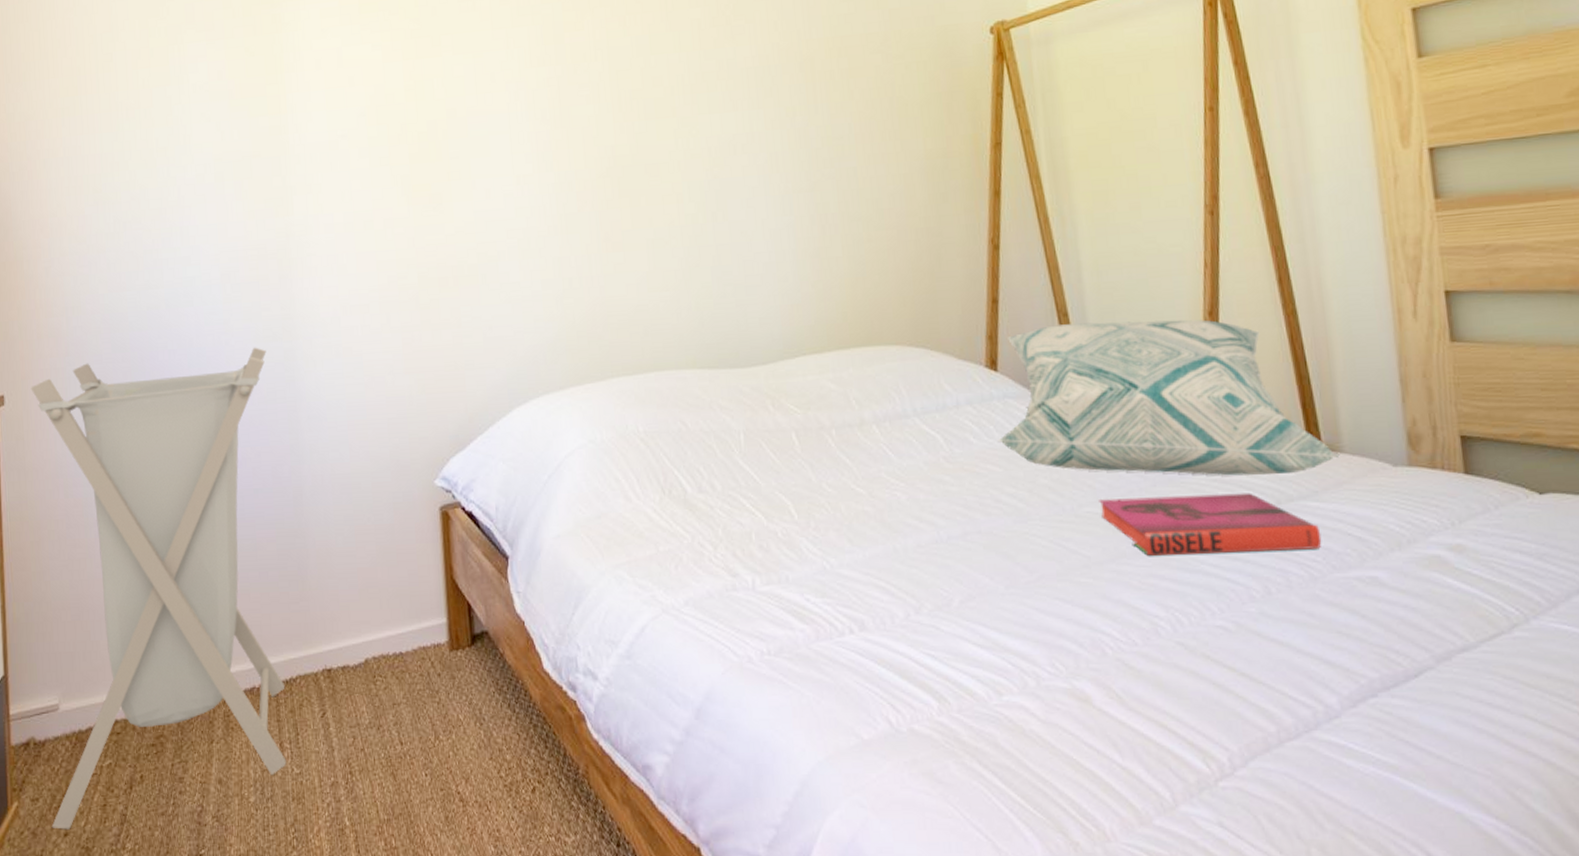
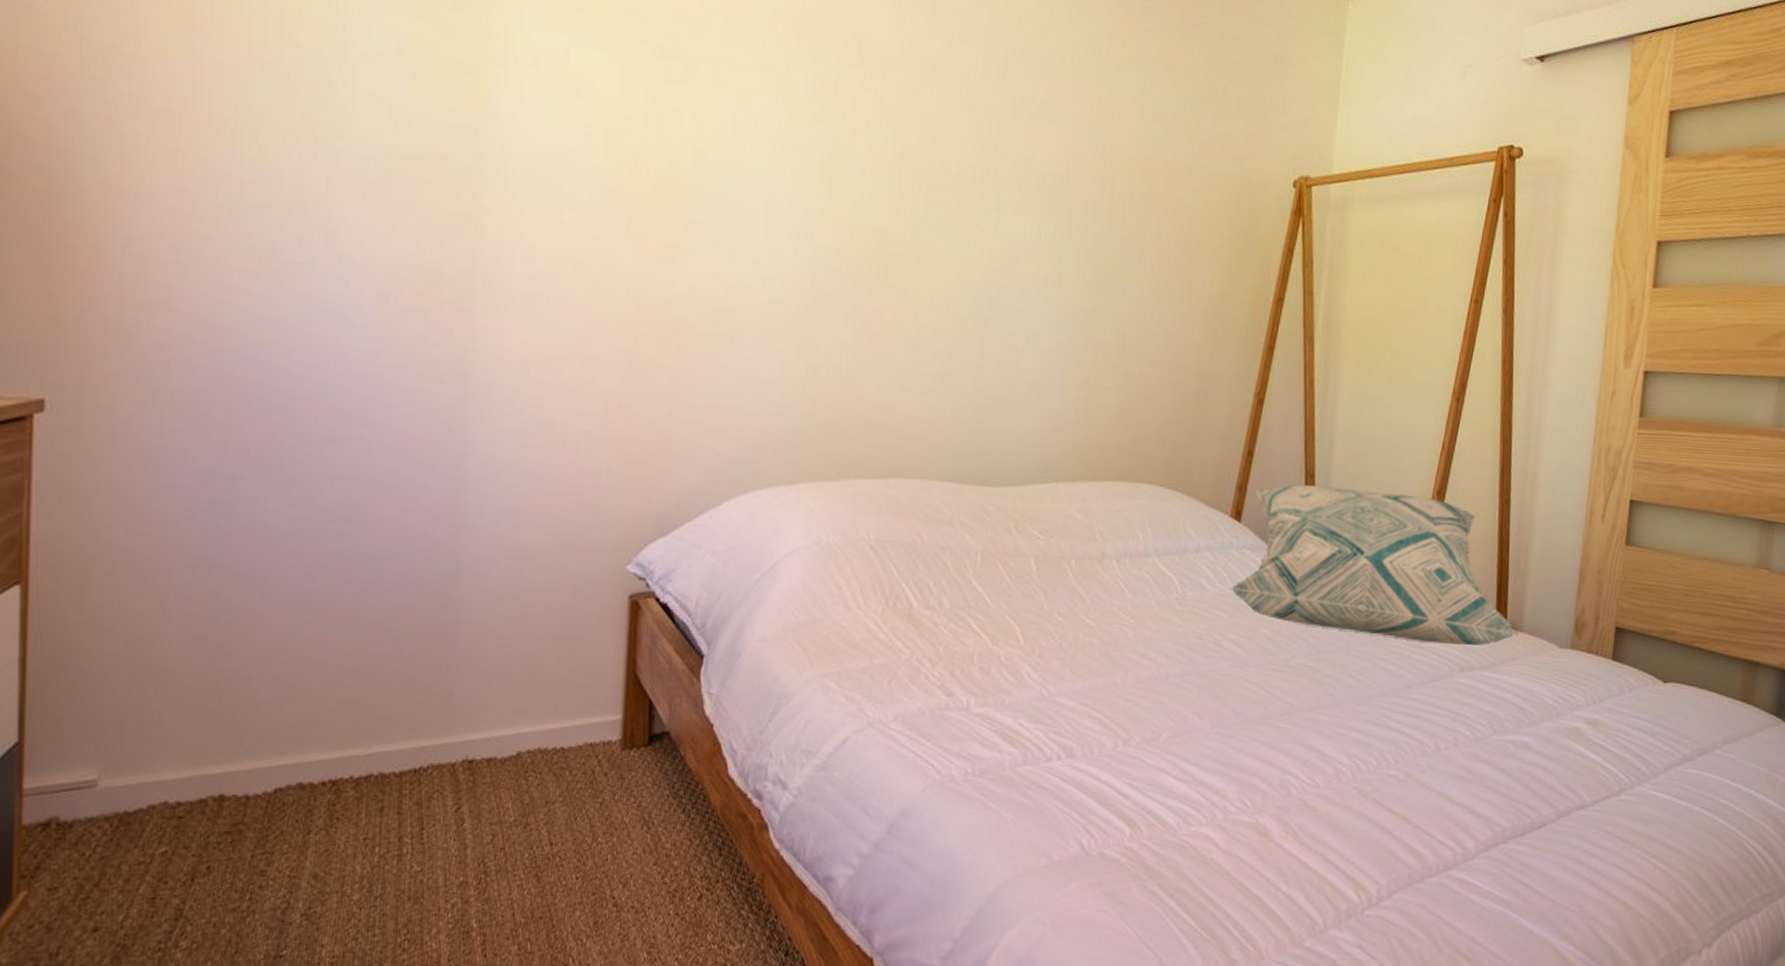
laundry hamper: present [30,347,287,829] -> none [74,375,429,924]
hardback book: present [1099,493,1322,556] -> none [1310,653,1491,714]

